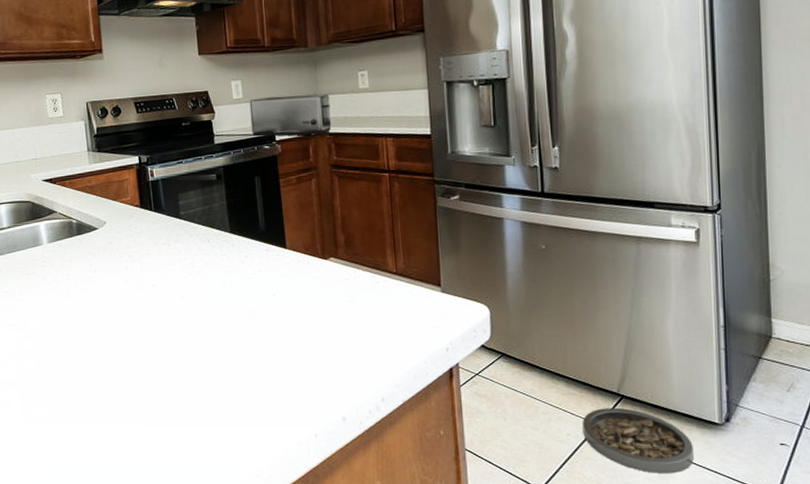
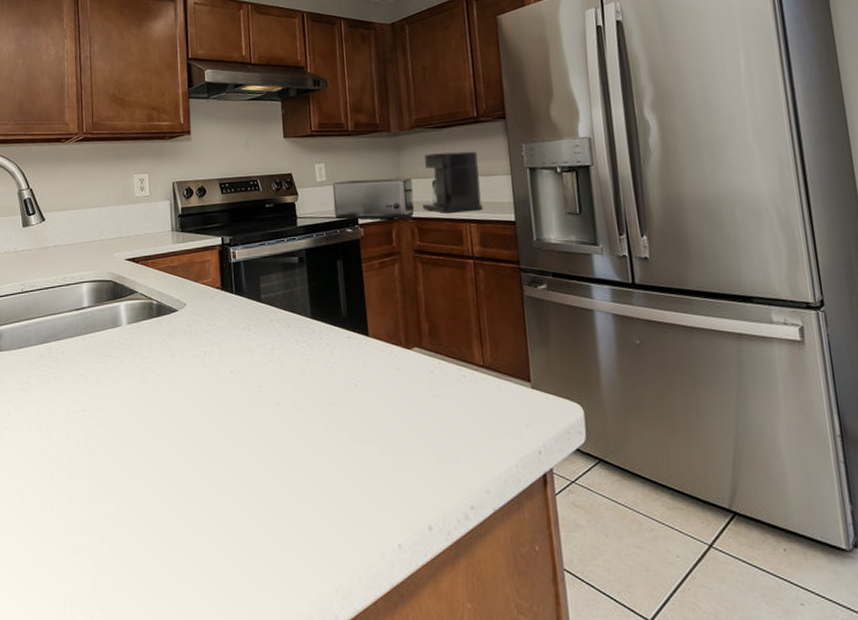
coffee maker: none [339,65,399,129] -> present [422,151,483,213]
pet bowl: present [582,407,694,473] -> none [692,526,822,607]

